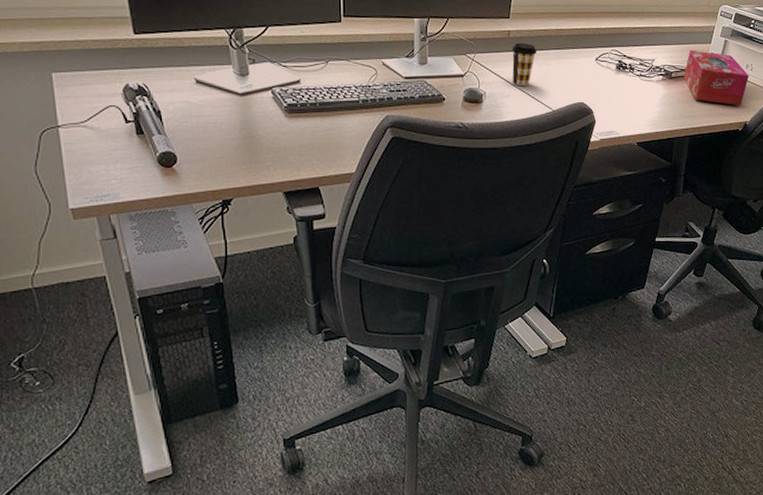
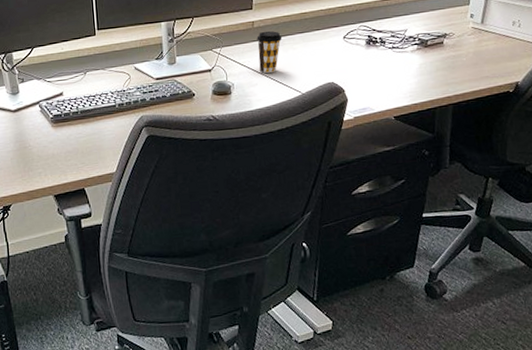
tissue box: present [683,49,749,106] -> none [441,13,517,67]

